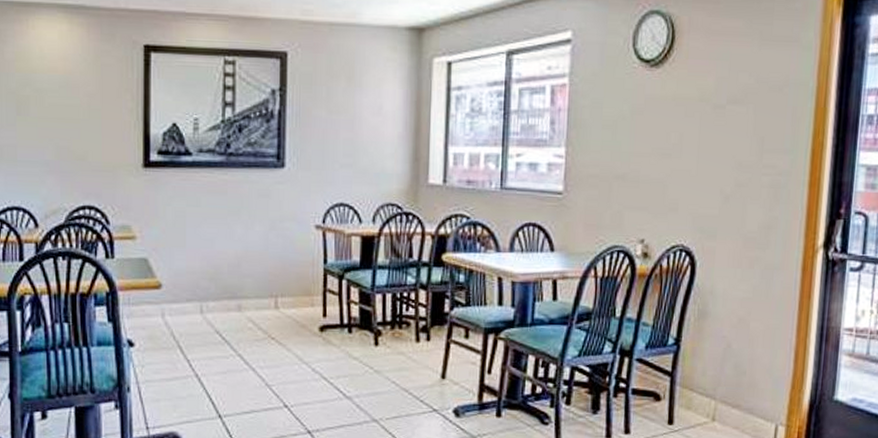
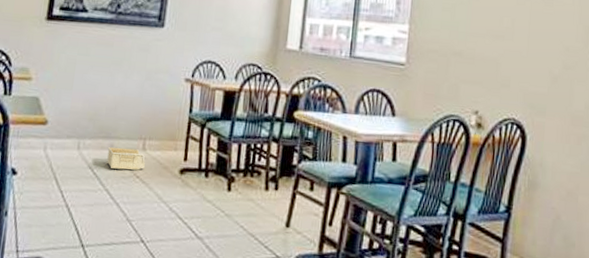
storage bin: none [235,307,279,332] -> present [107,147,145,170]

